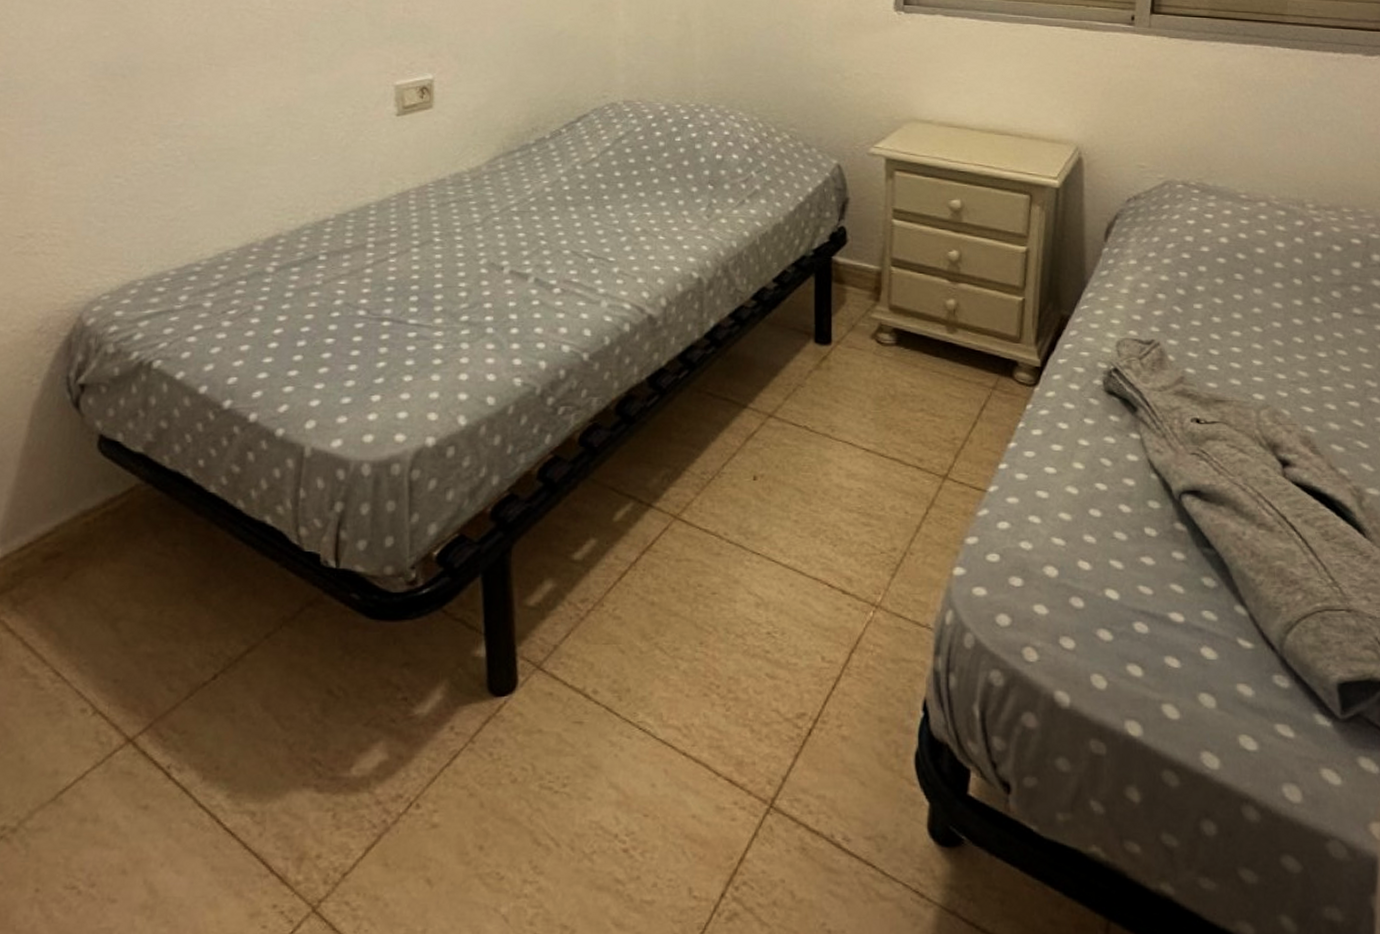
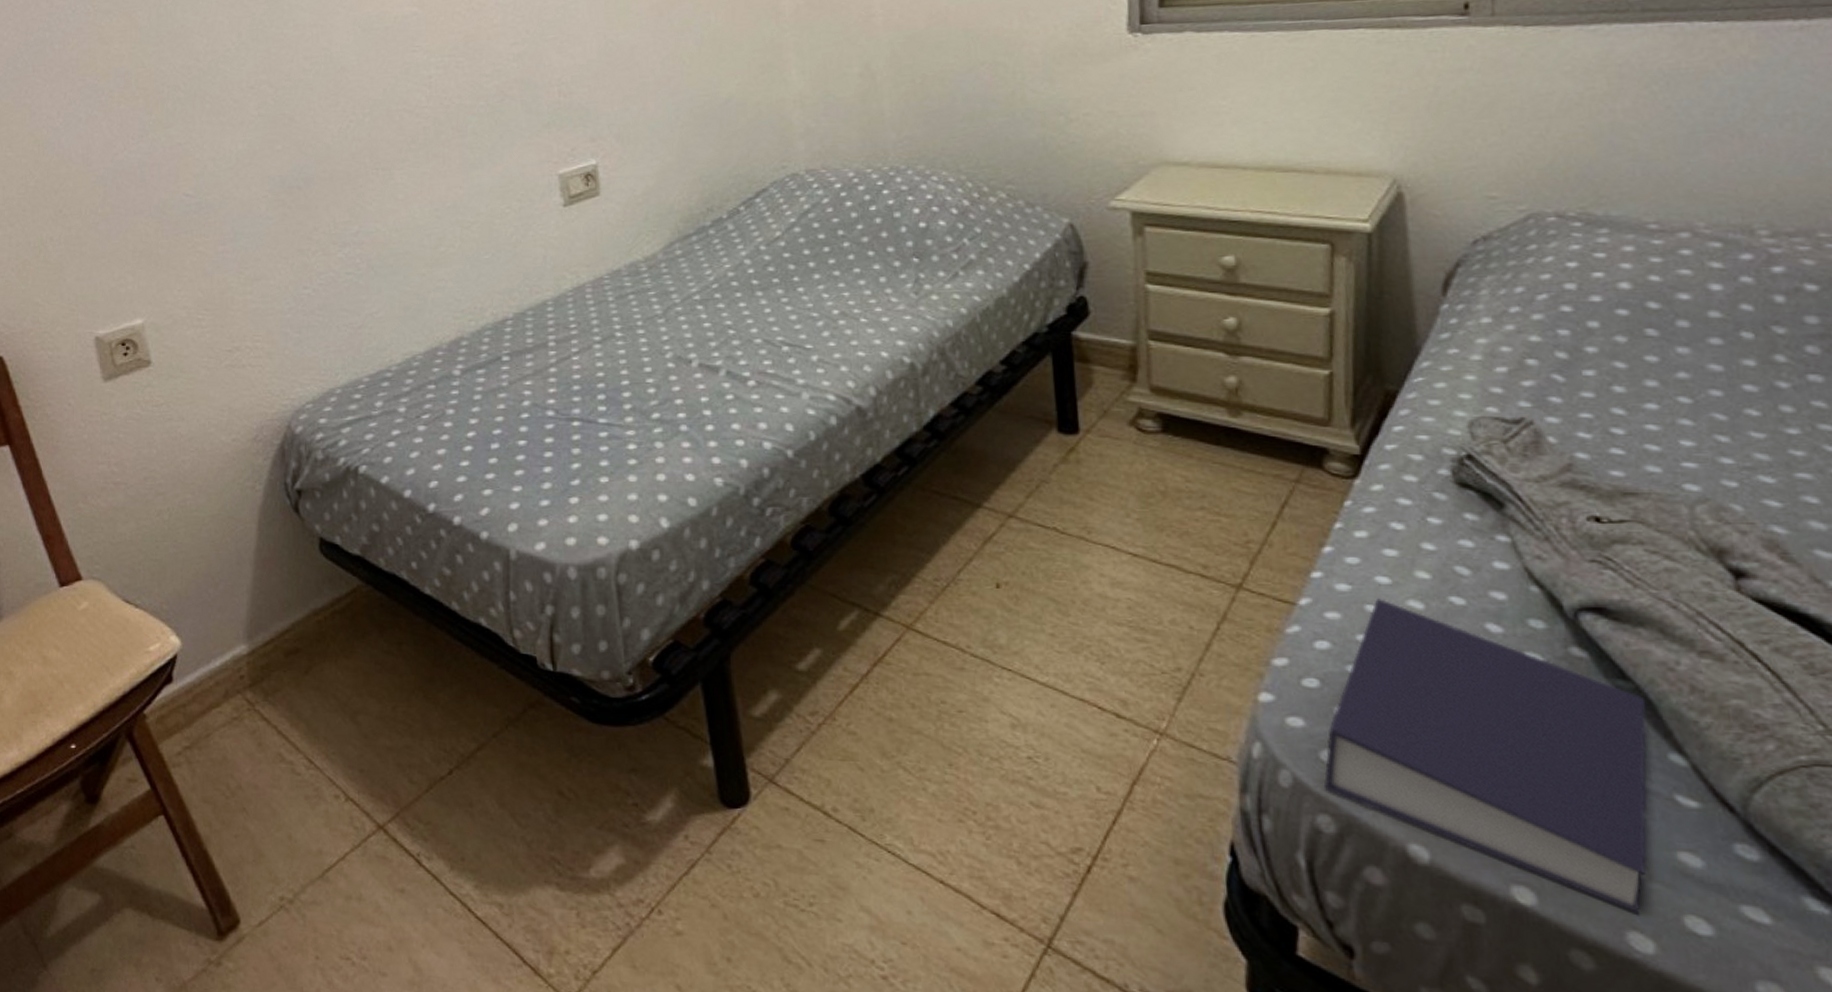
book: none [997,486,1222,736] -> present [1323,599,1648,913]

